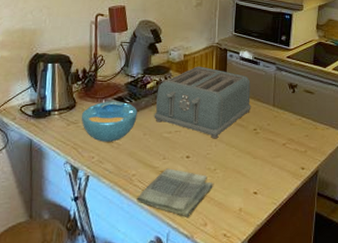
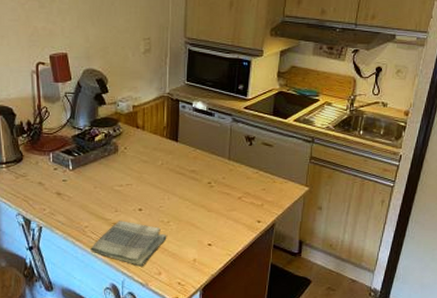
bowl: present [81,101,137,142] -> none [29,154,87,195]
toaster: present [154,66,252,139] -> none [104,118,206,192]

